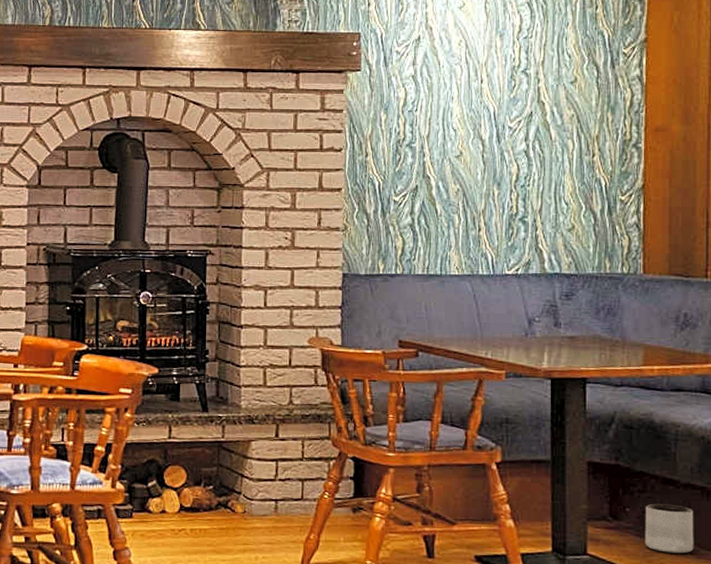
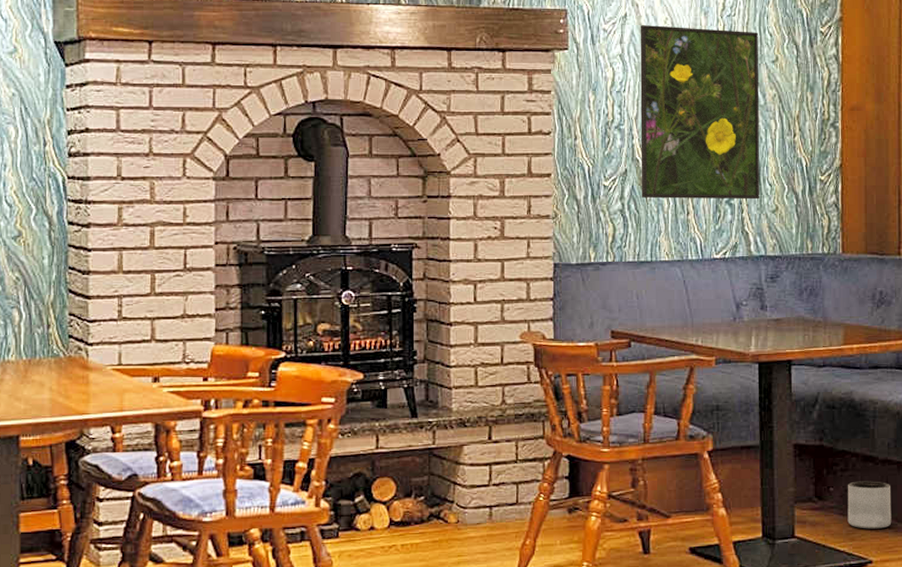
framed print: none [431,47,556,218] -> present [640,25,760,200]

